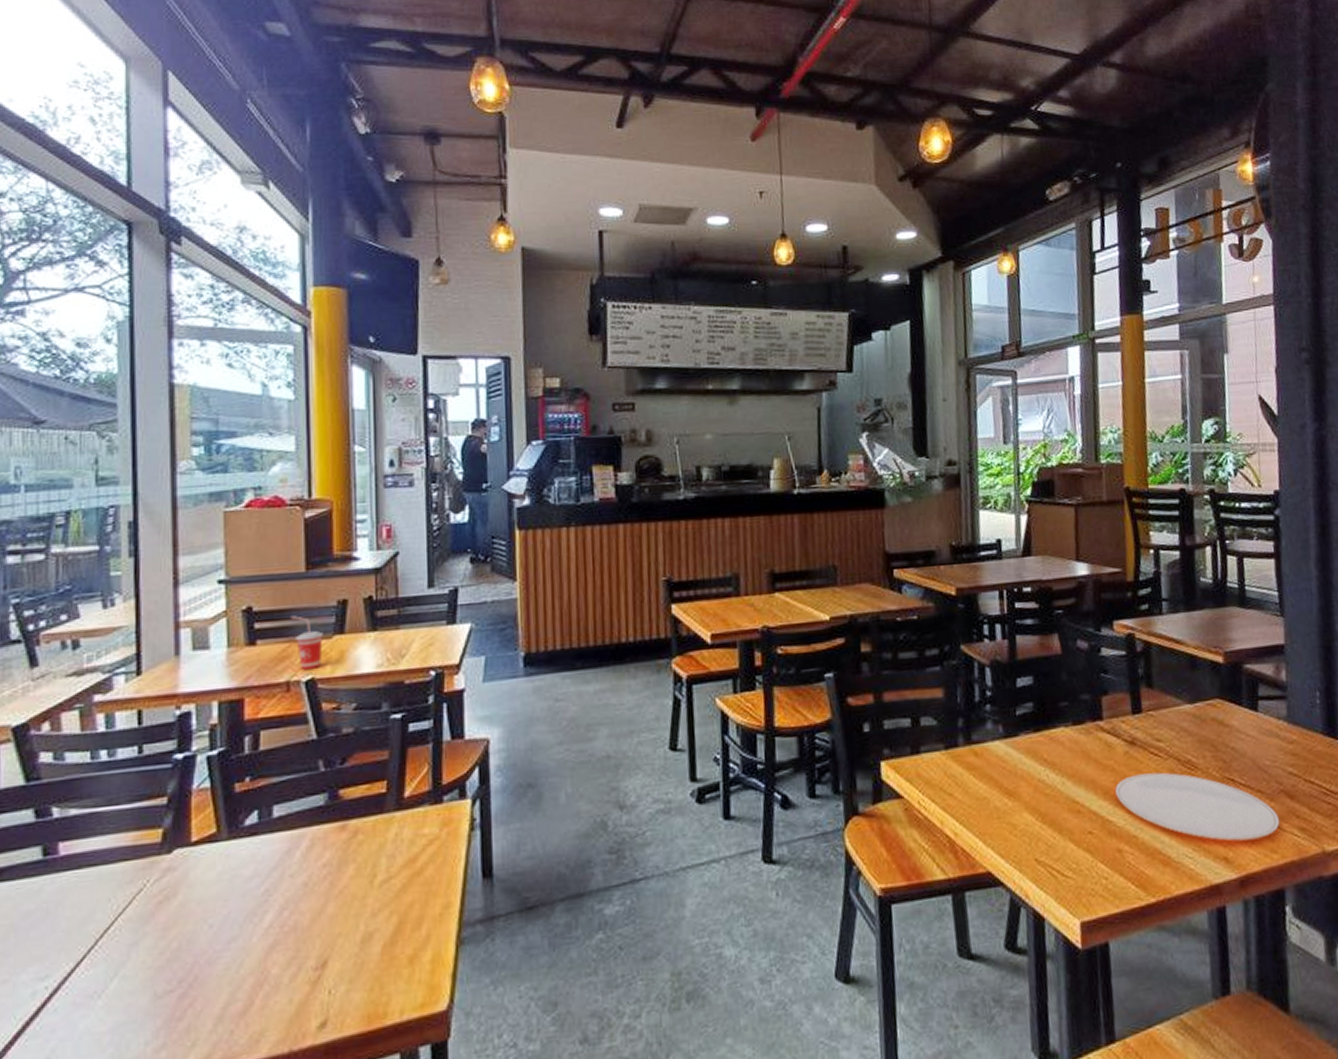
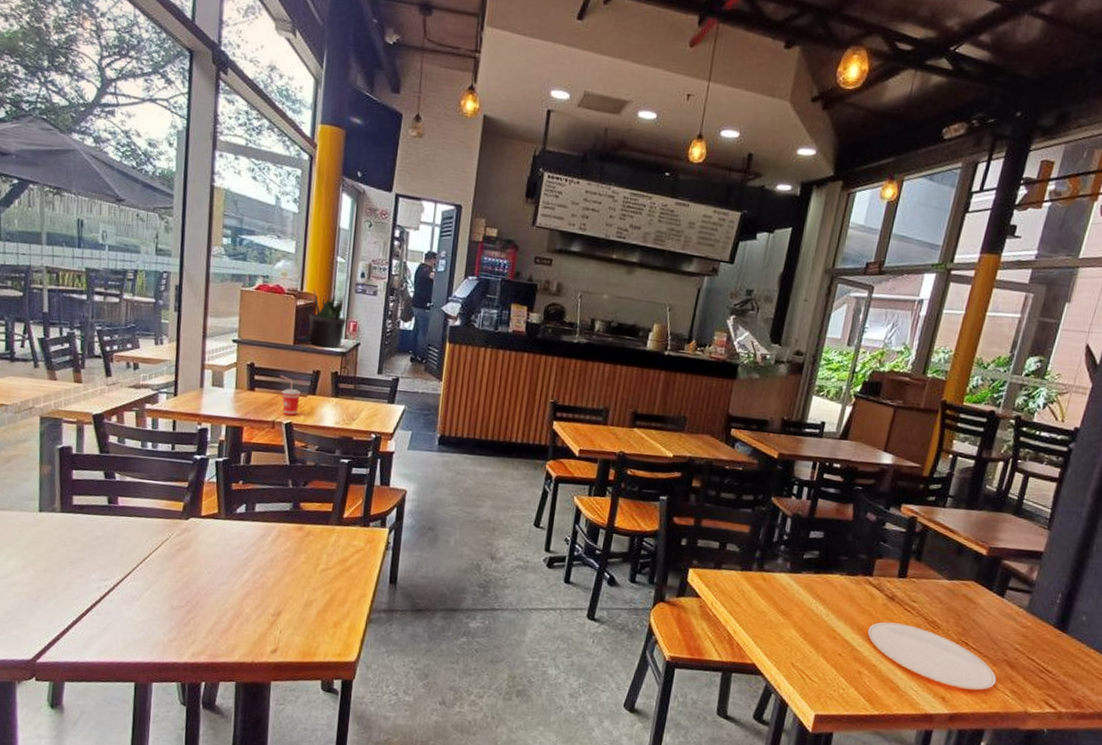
planter: none [323,493,376,568] -> present [309,291,346,349]

